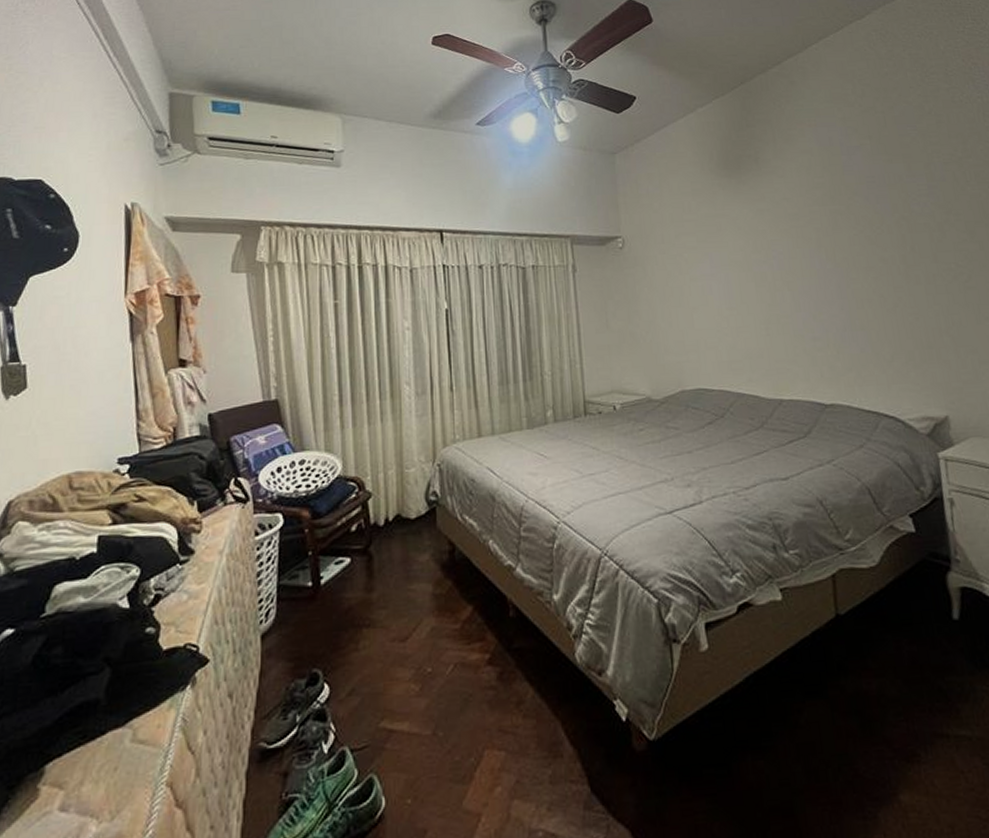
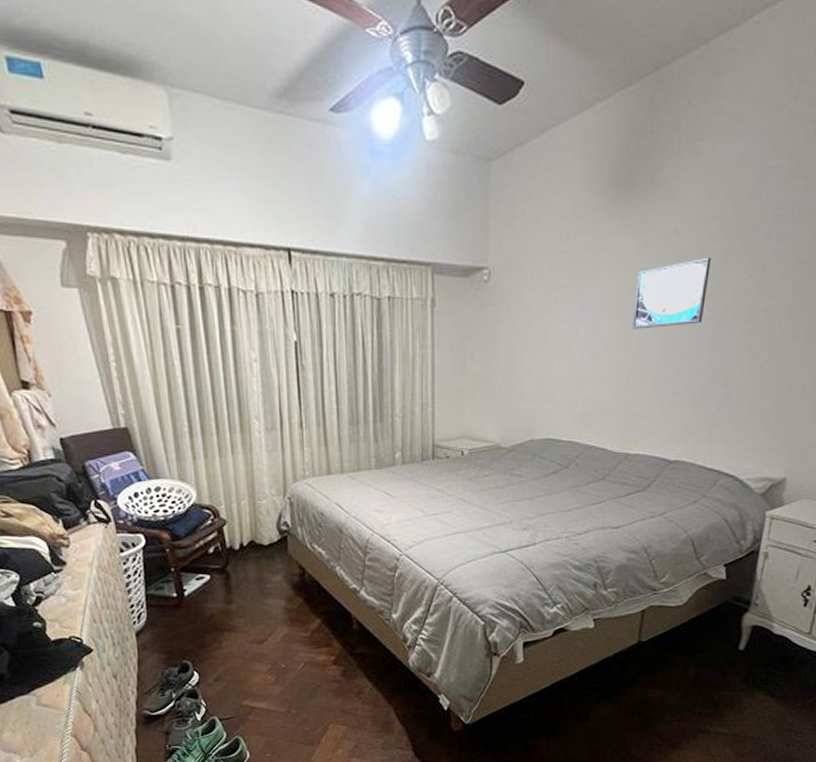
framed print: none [758,218,826,282] -> present [632,257,711,329]

